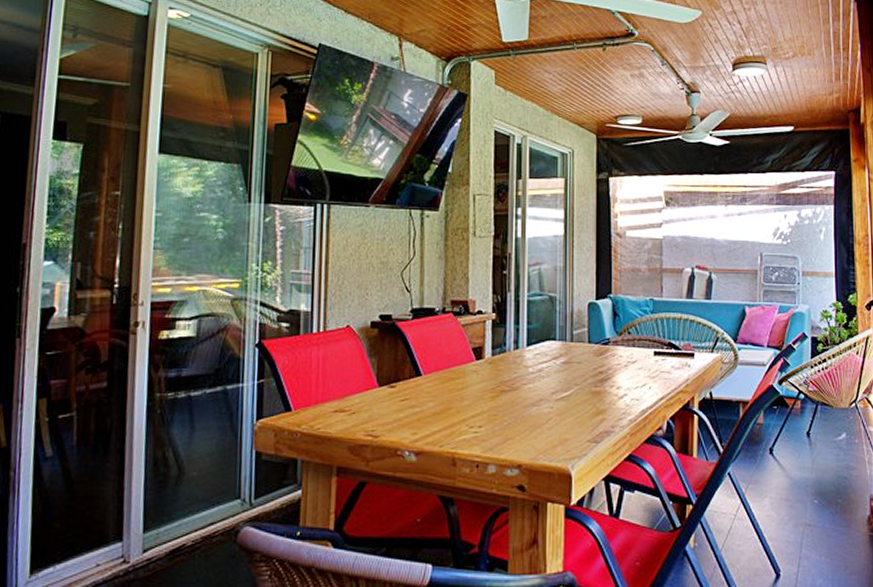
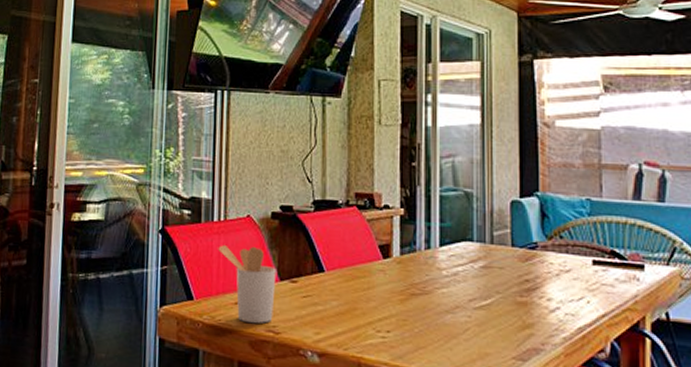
utensil holder: none [316,355,375,428] -> present [217,245,276,323]

